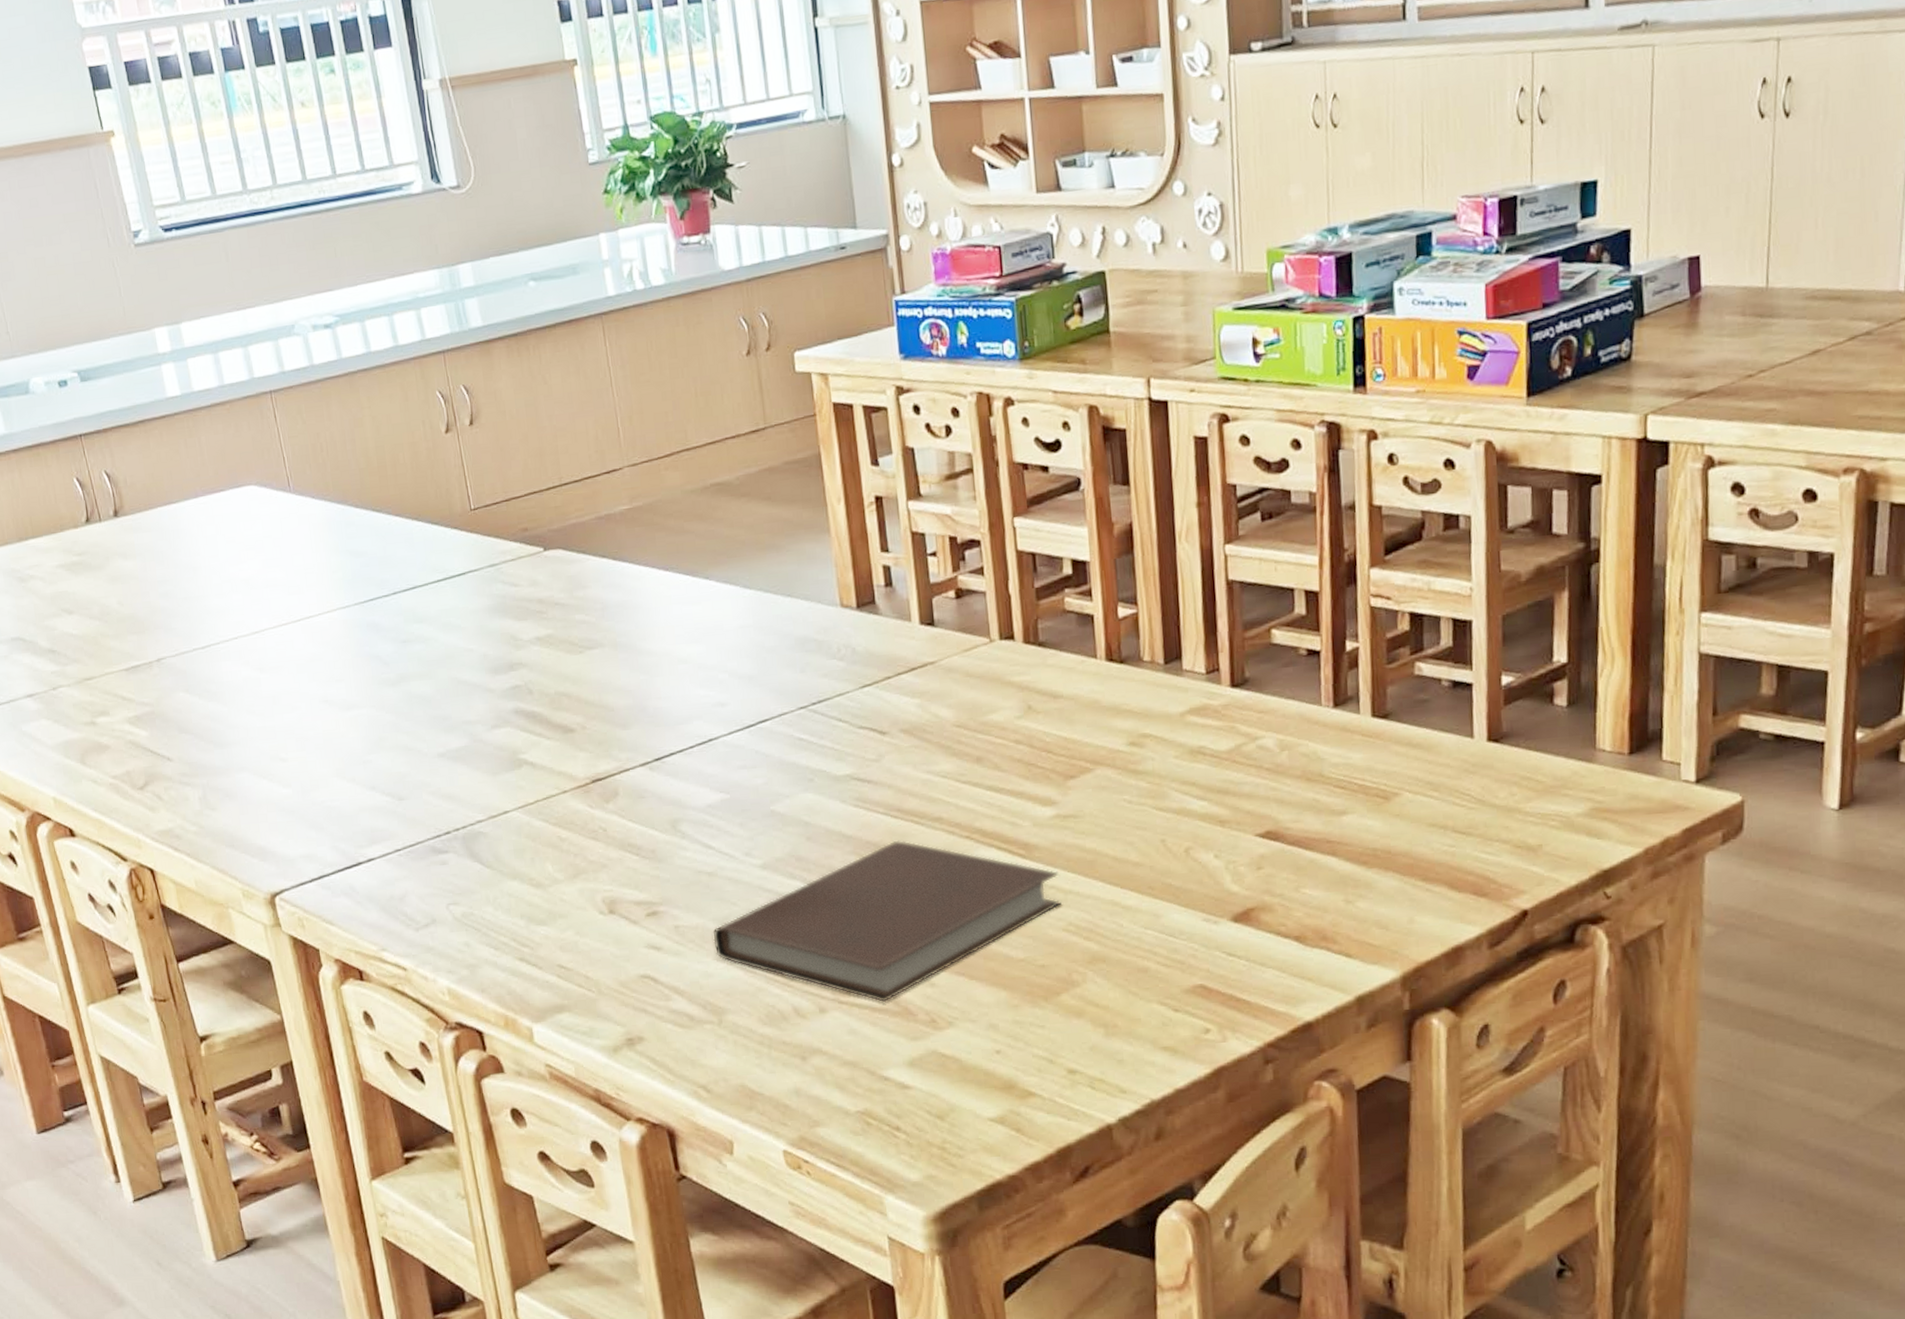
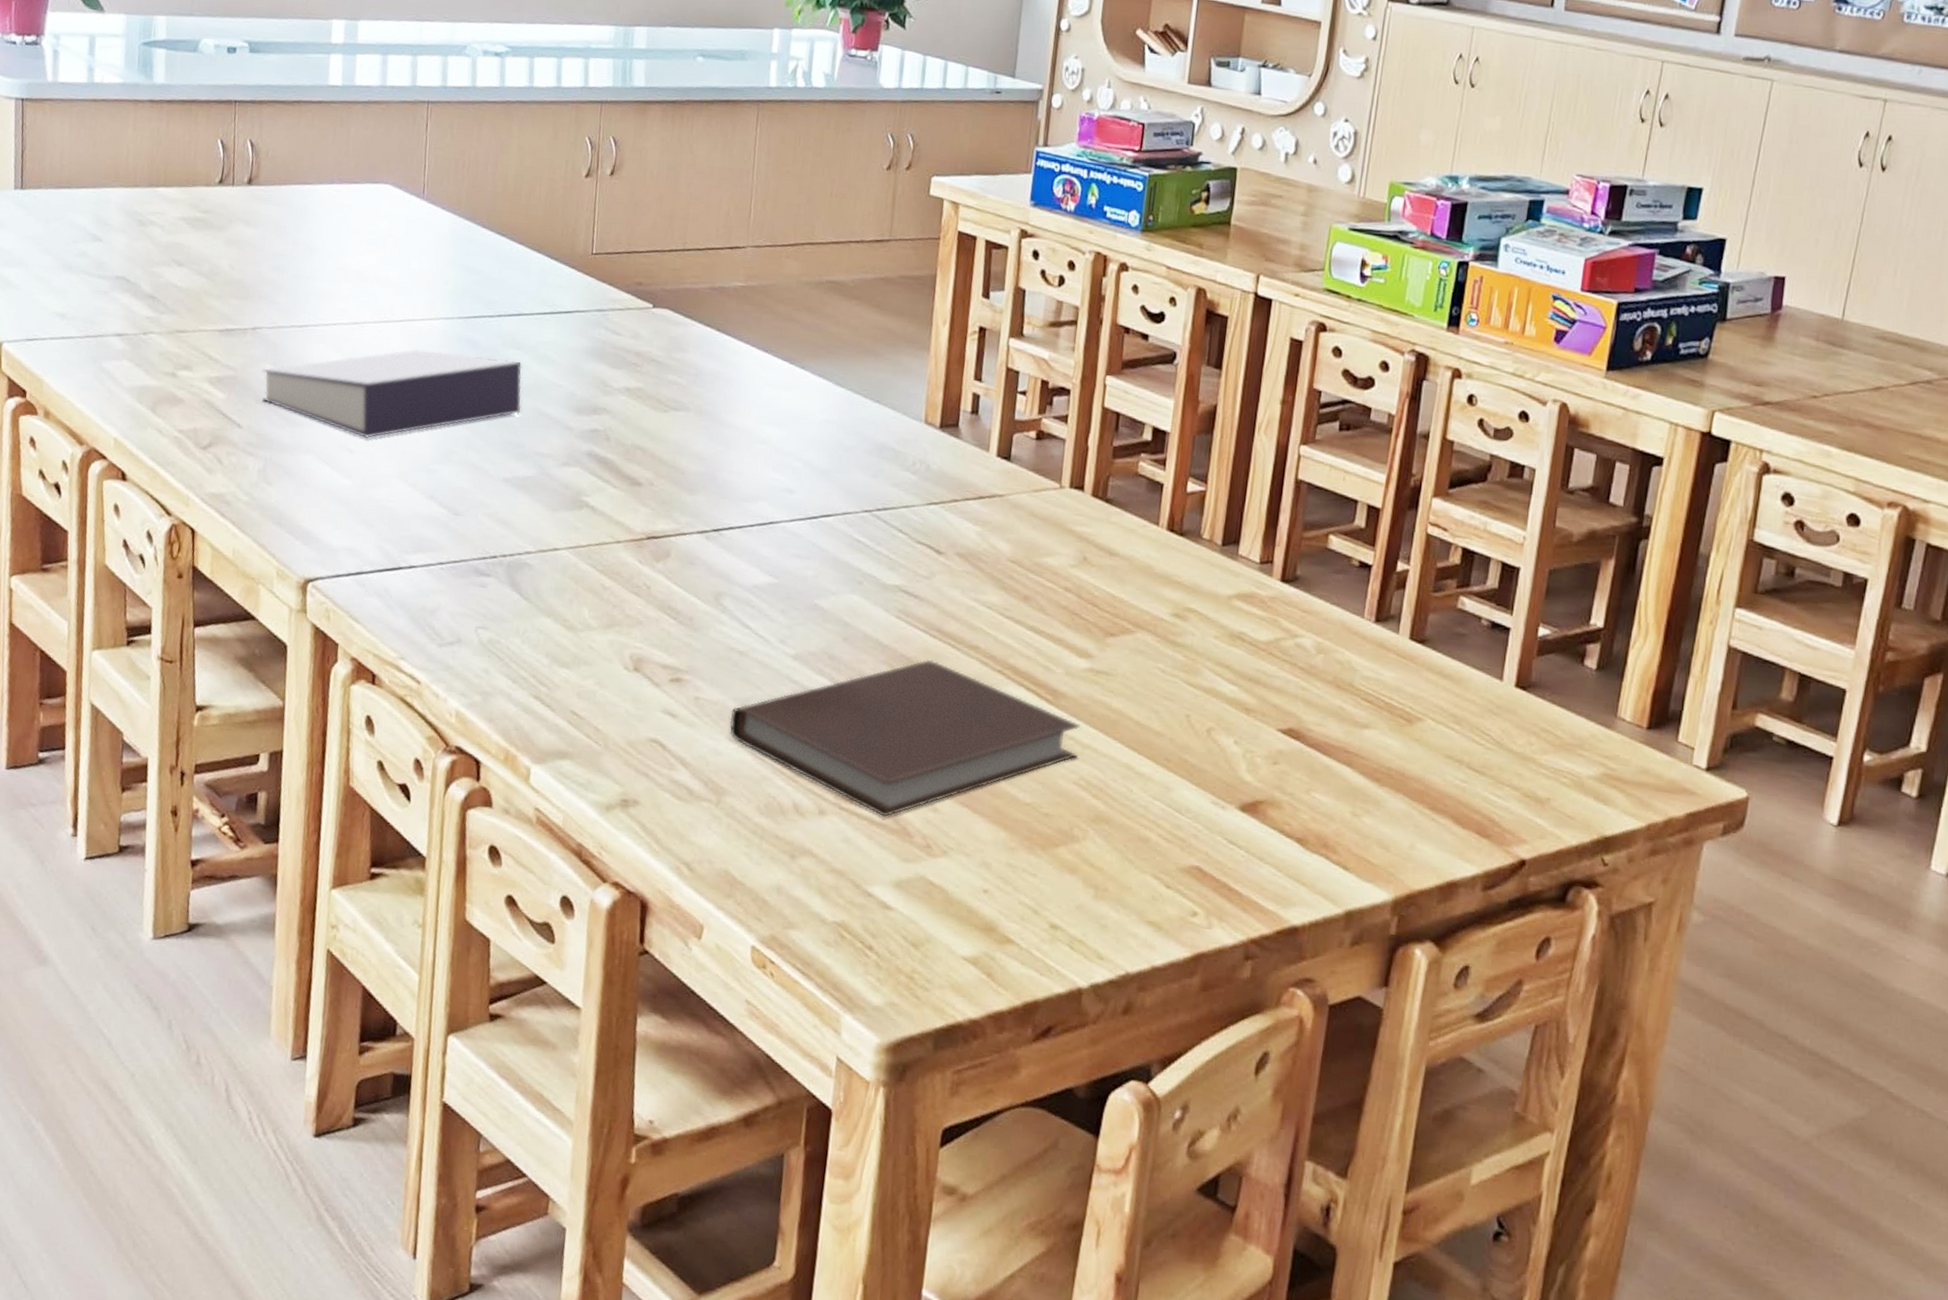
book: none [177,634,438,745] -> present [262,349,522,439]

